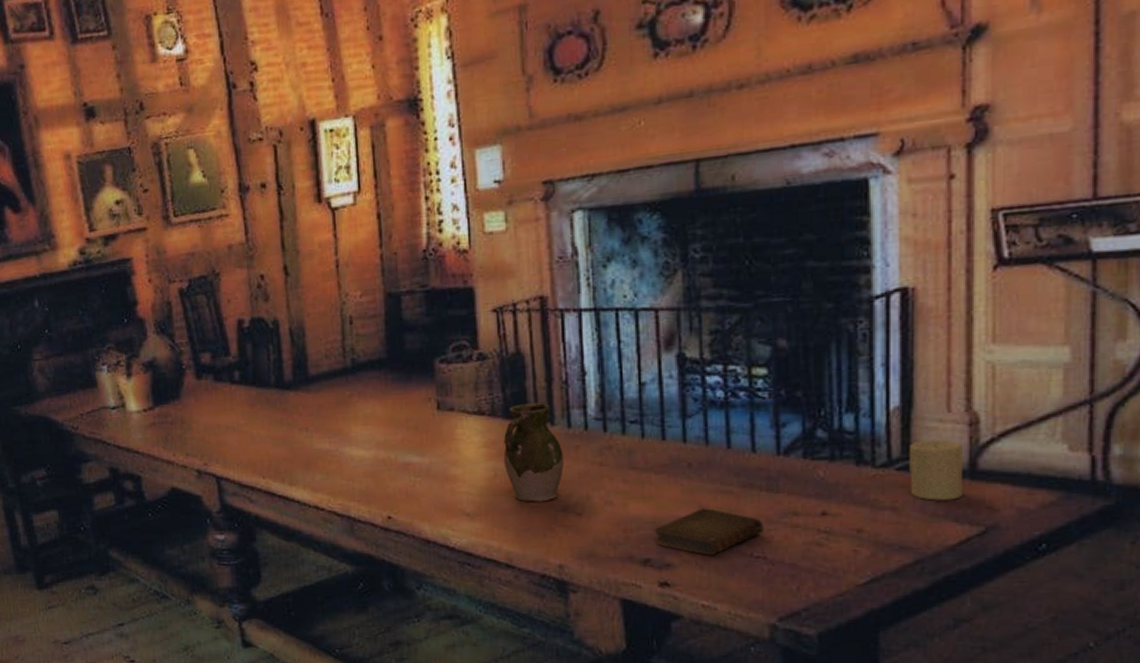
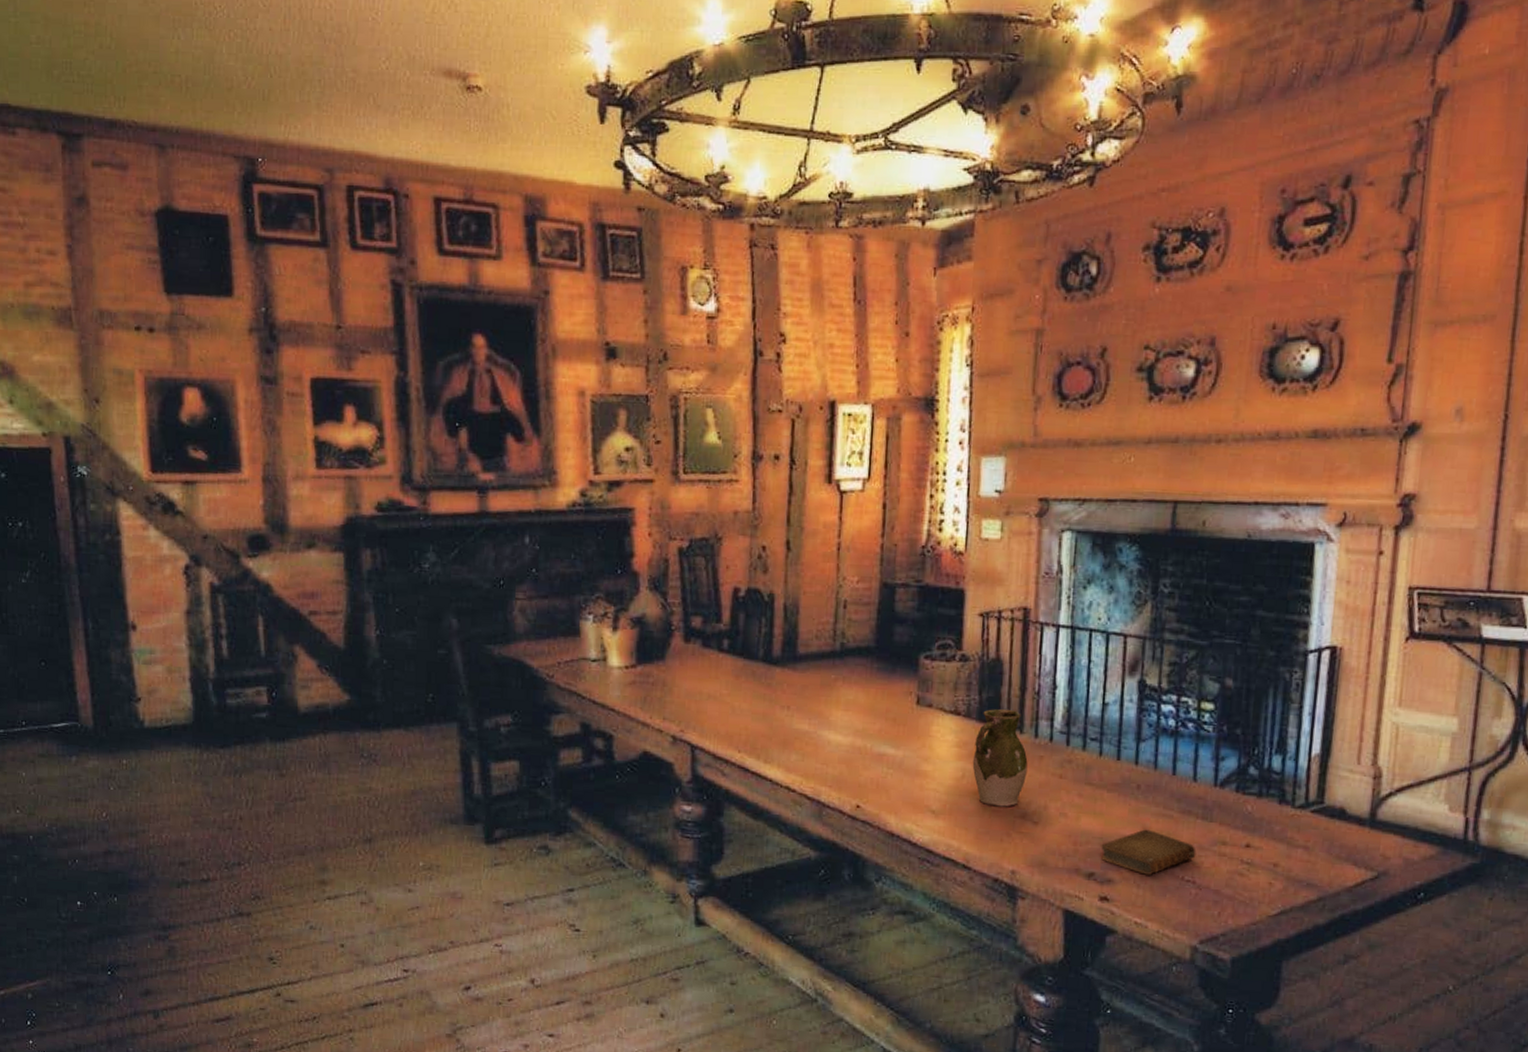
candle: present [908,439,964,501] -> none [1321,787,1367,845]

